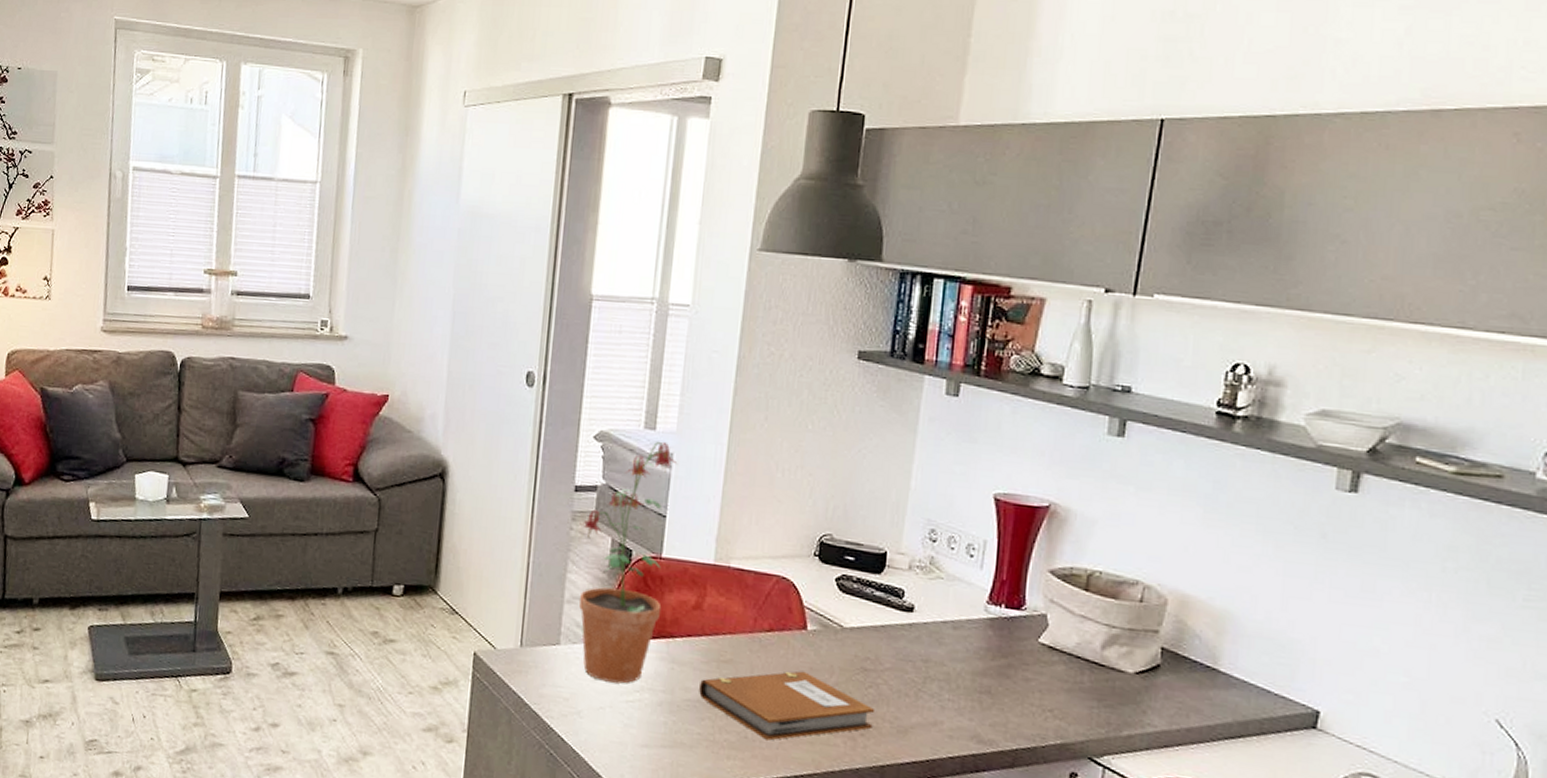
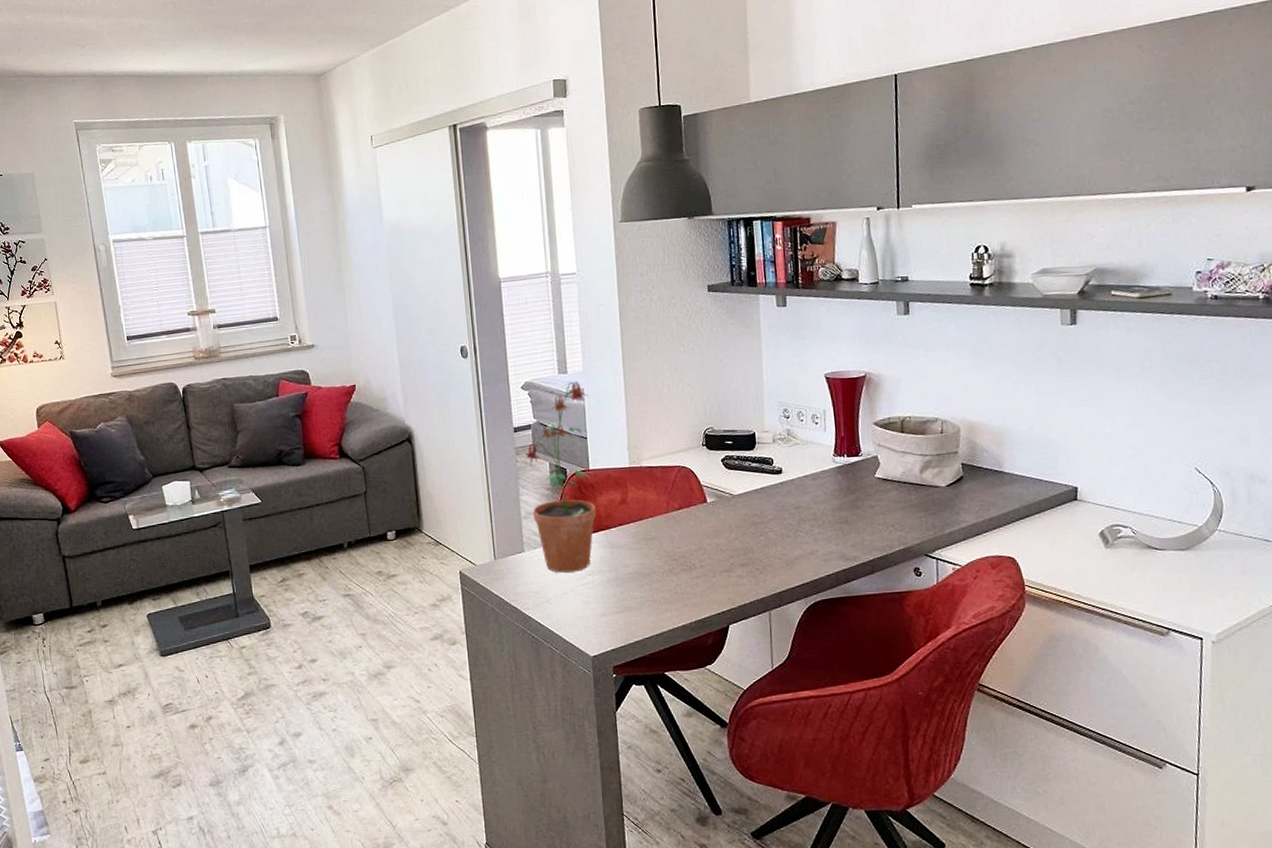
notebook: present [699,671,876,741] -> none [635,534,768,591]

